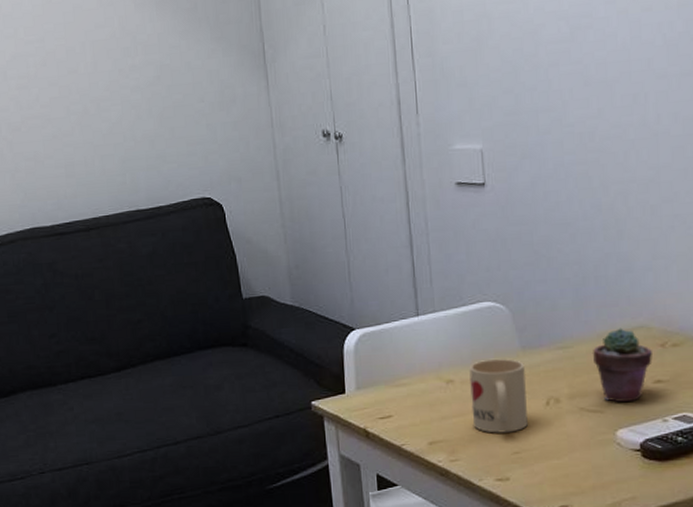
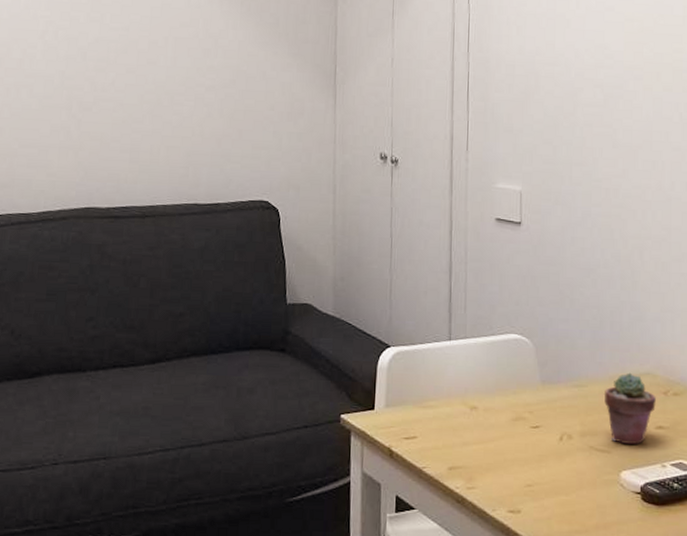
mug: present [469,359,528,433] -> none [491,390,543,465]

